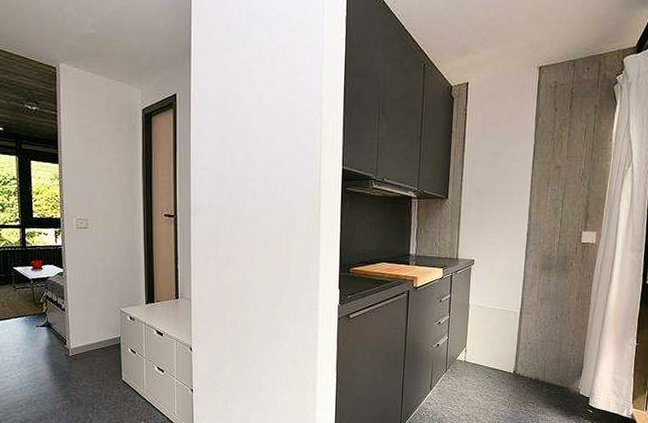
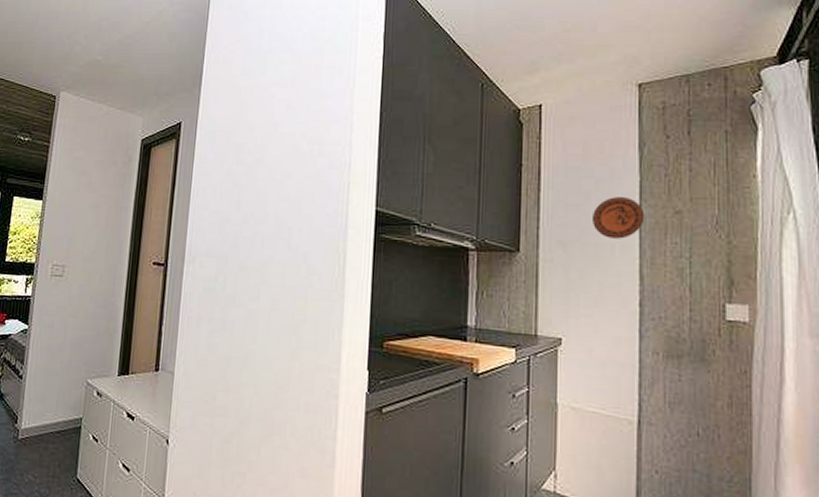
decorative plate: none [500,156,536,188] -> present [593,197,645,239]

